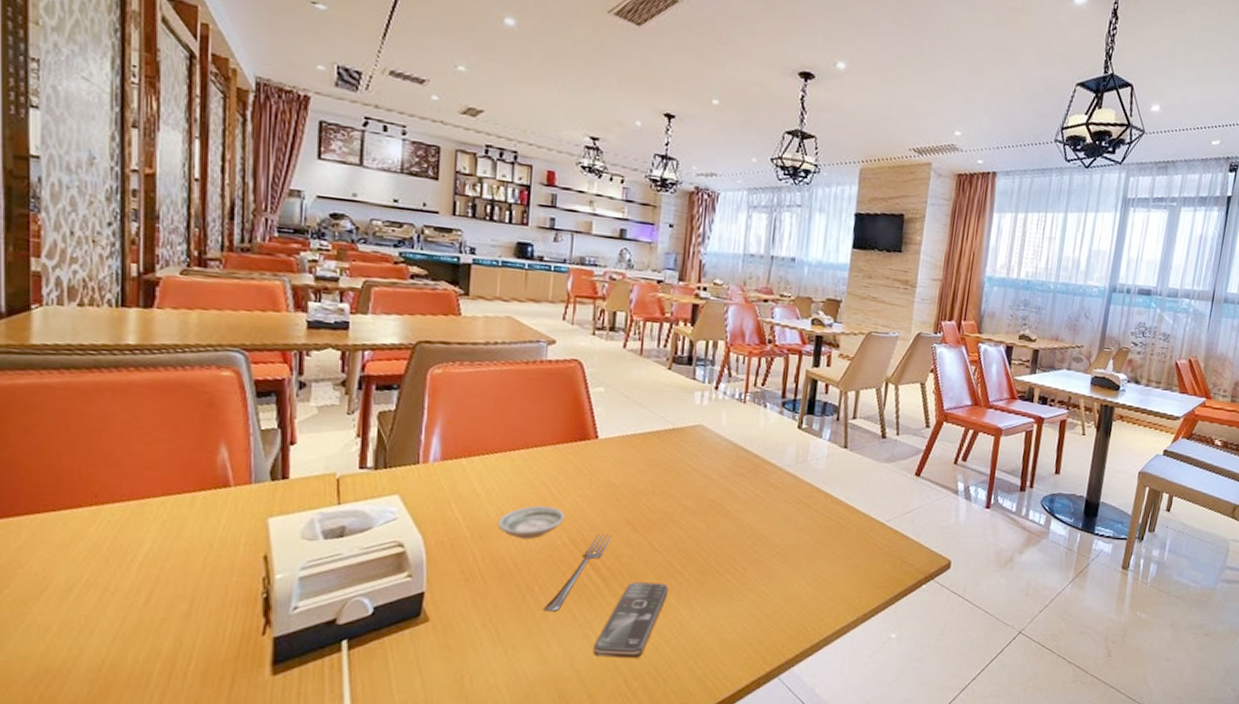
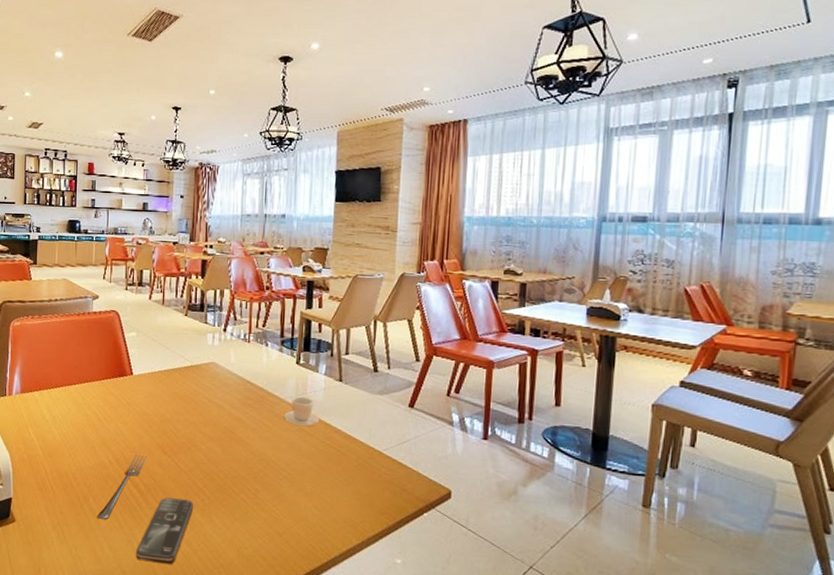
saucer: present [498,506,565,540] -> none [62,430,110,458]
teacup: none [780,464,820,498] -> present [283,396,319,427]

